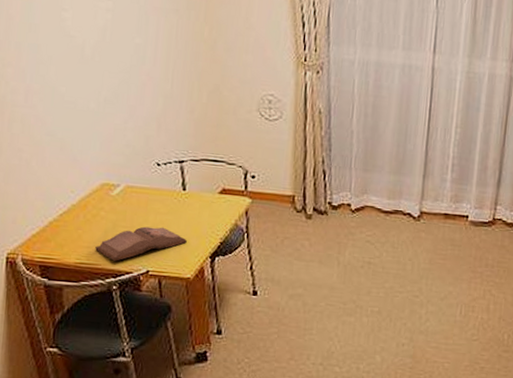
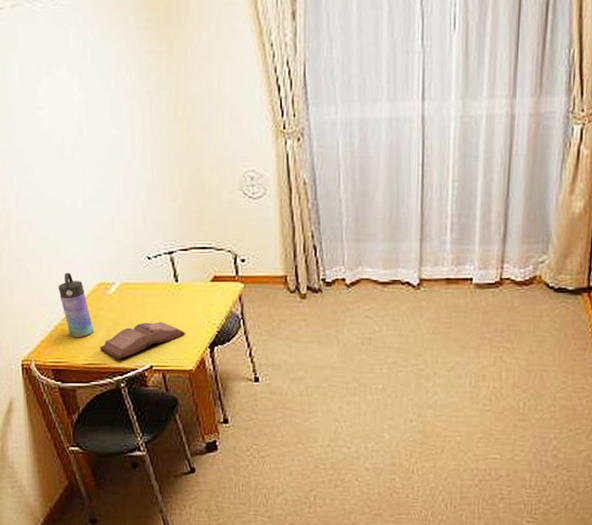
water bottle: none [58,169,92,235] -> present [58,272,94,337]

